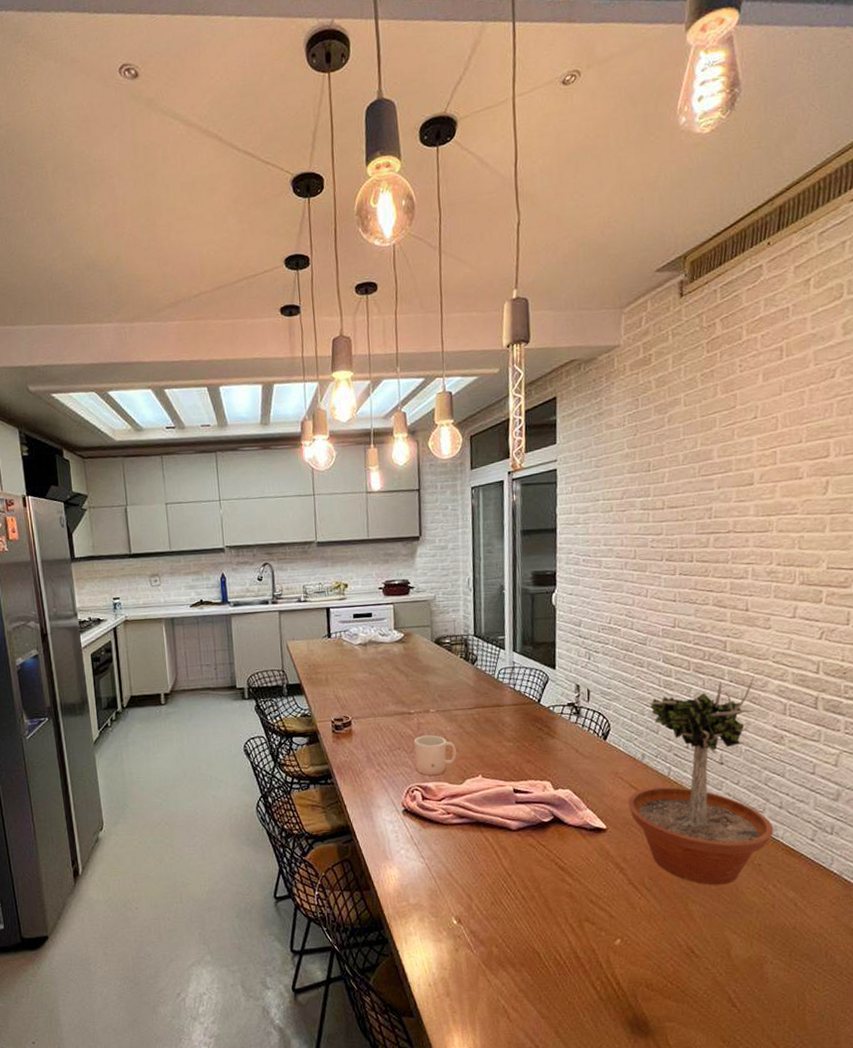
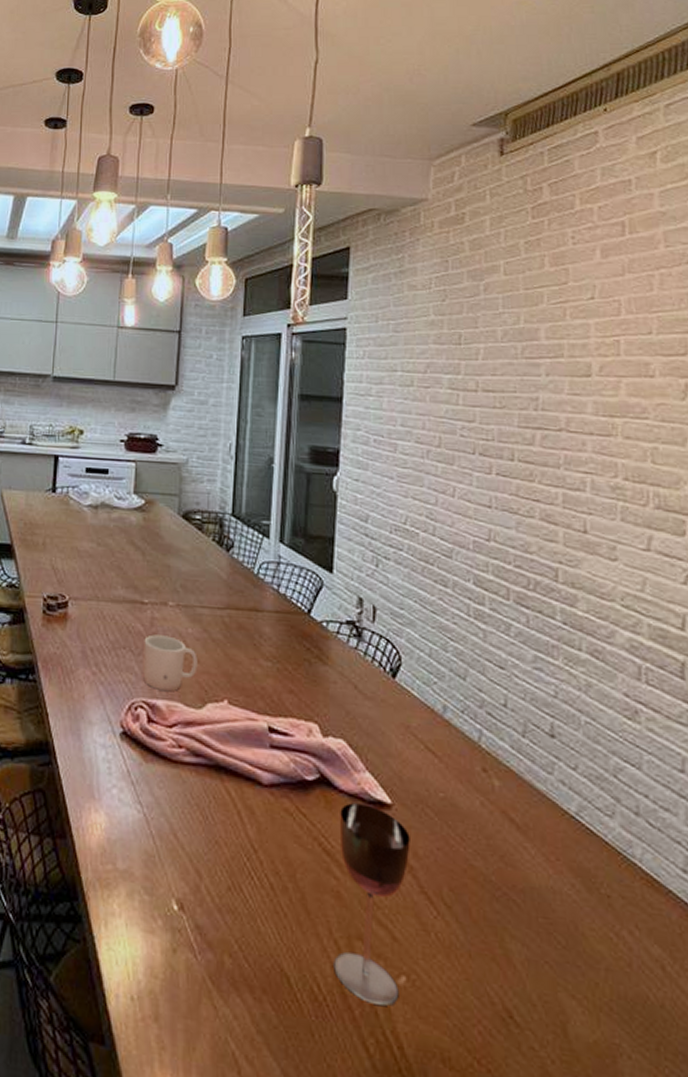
wineglass: none [569,831,621,961] -> present [334,803,410,1006]
potted tree: present [628,675,774,886] -> none [422,619,628,919]

